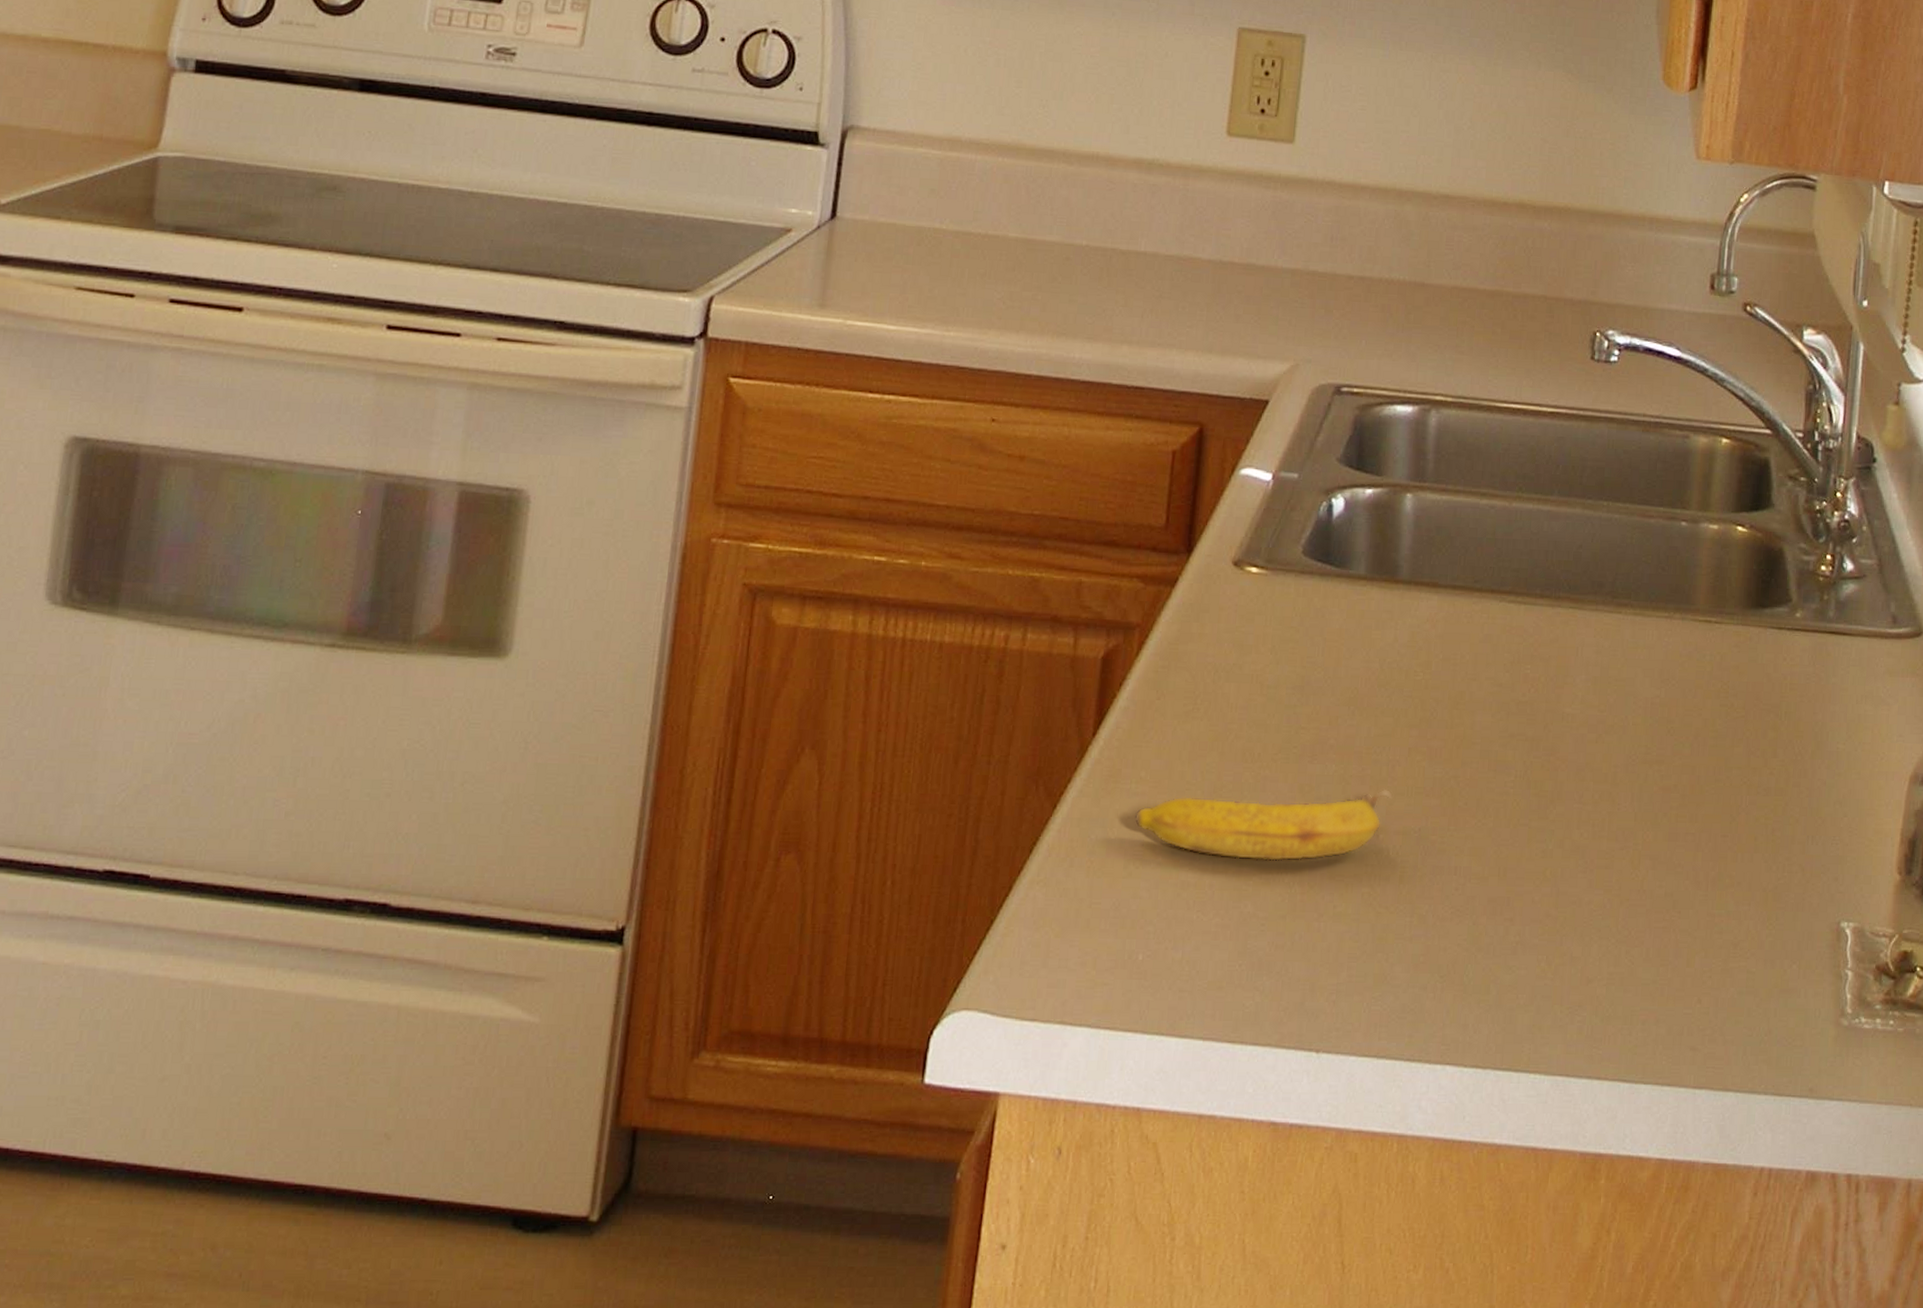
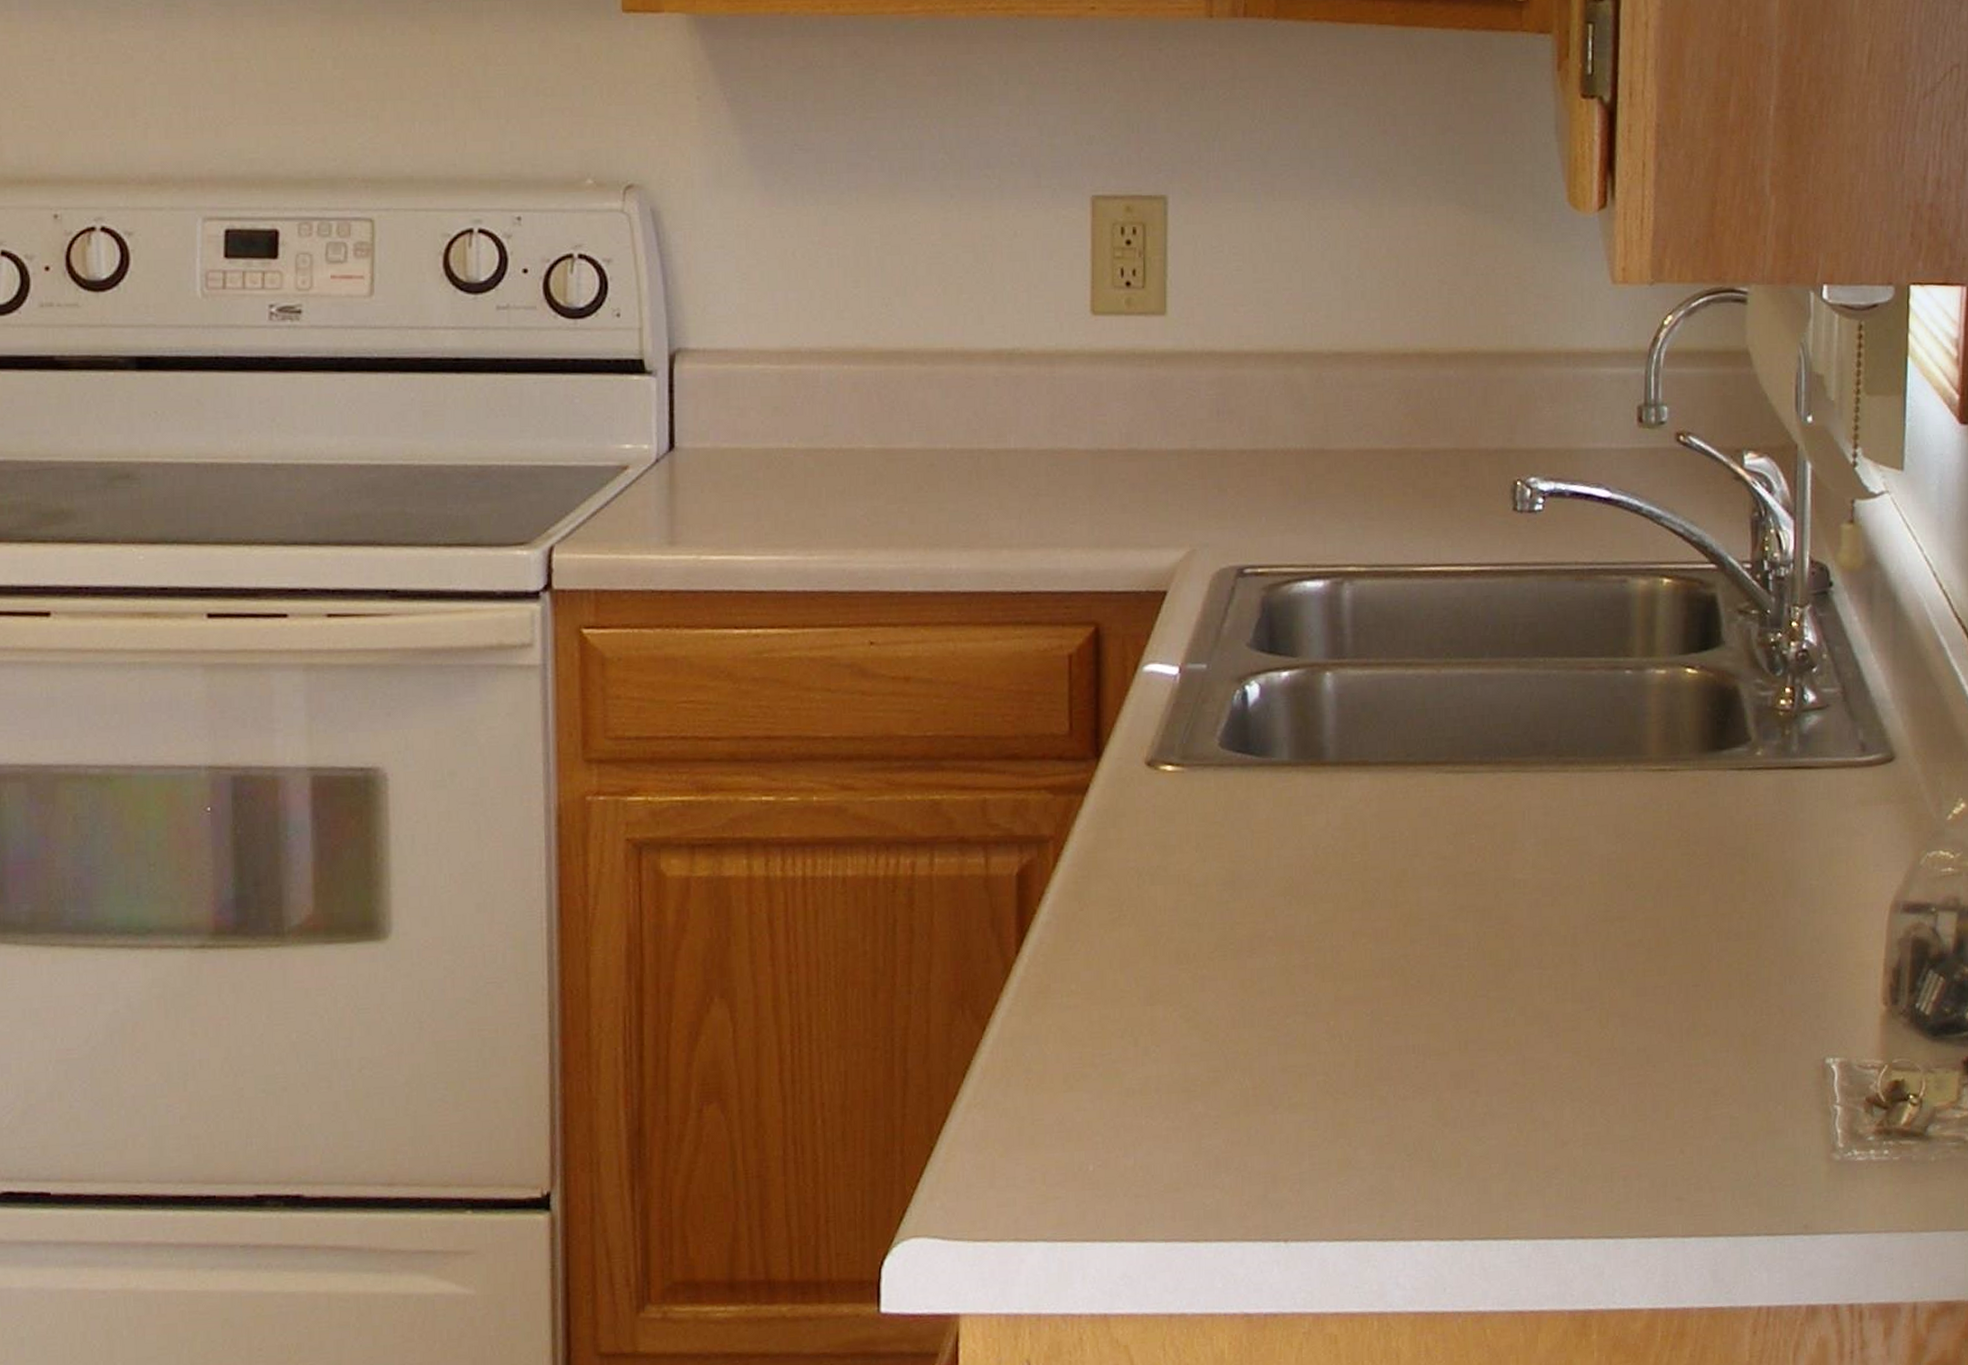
banana: present [1134,788,1394,861] -> none [1069,974,1341,1062]

